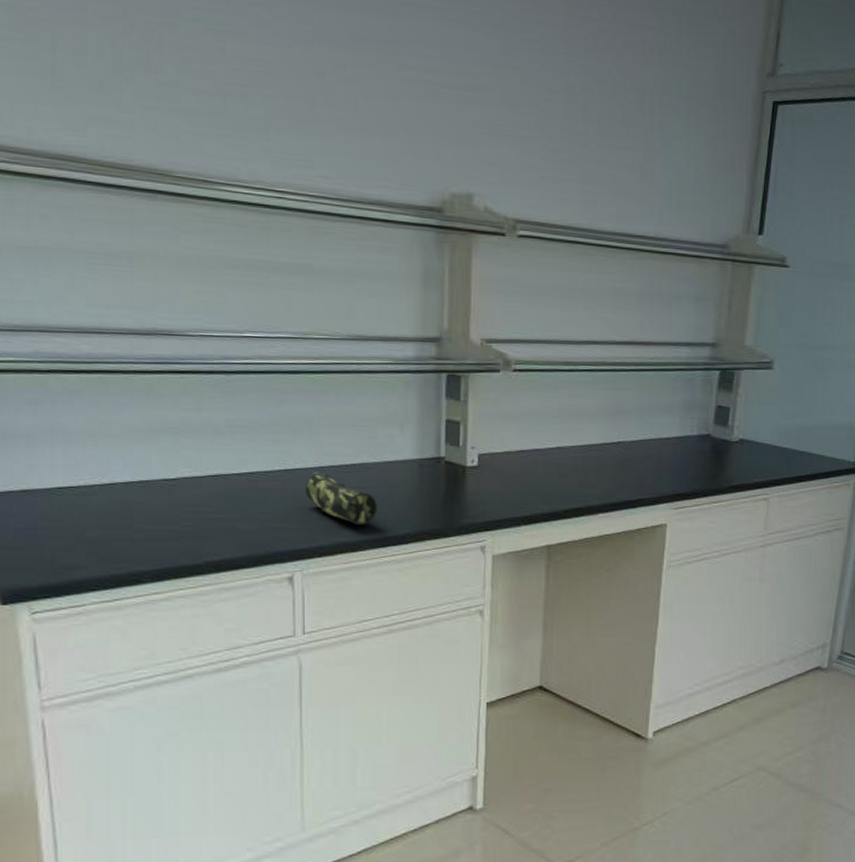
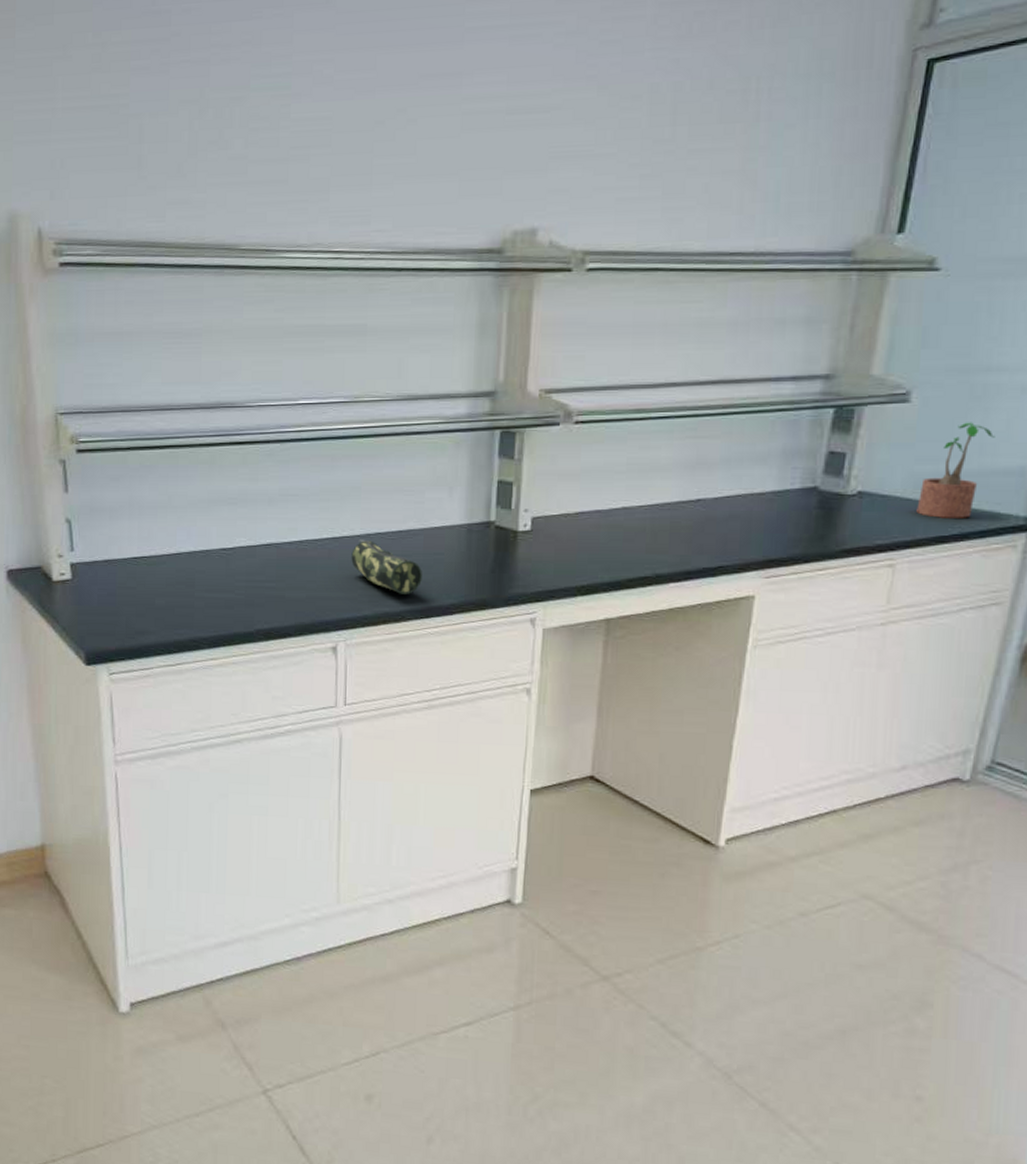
potted plant: none [782,387,832,462] -> present [916,422,995,518]

